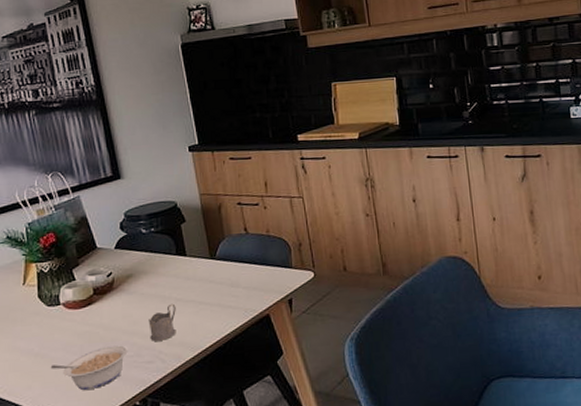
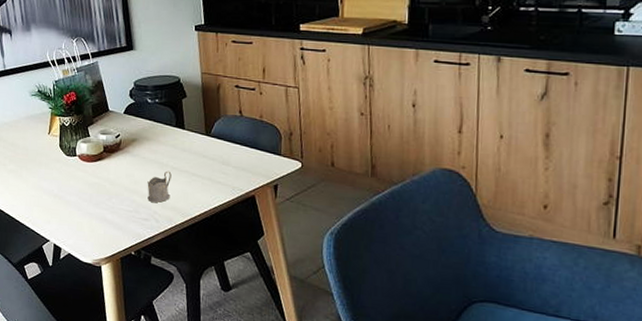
legume: present [50,345,128,391] -> none [65,199,128,234]

